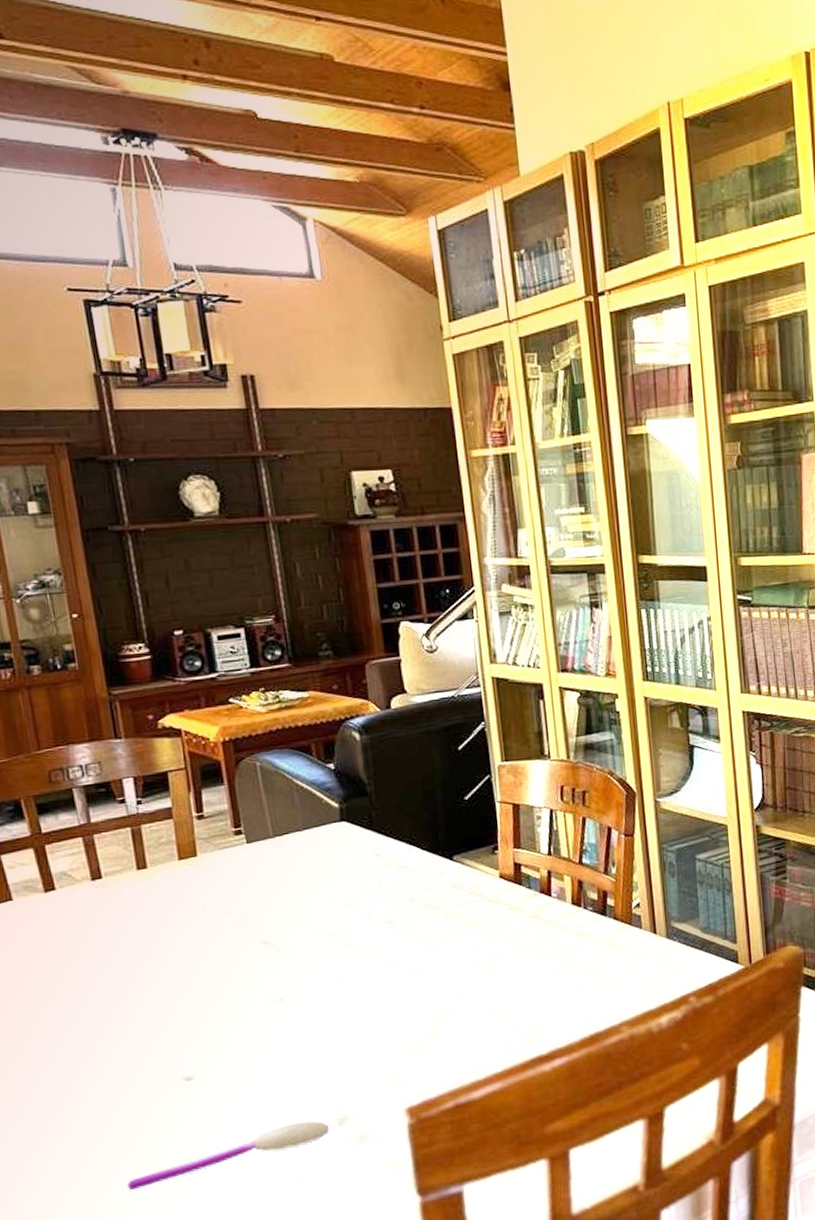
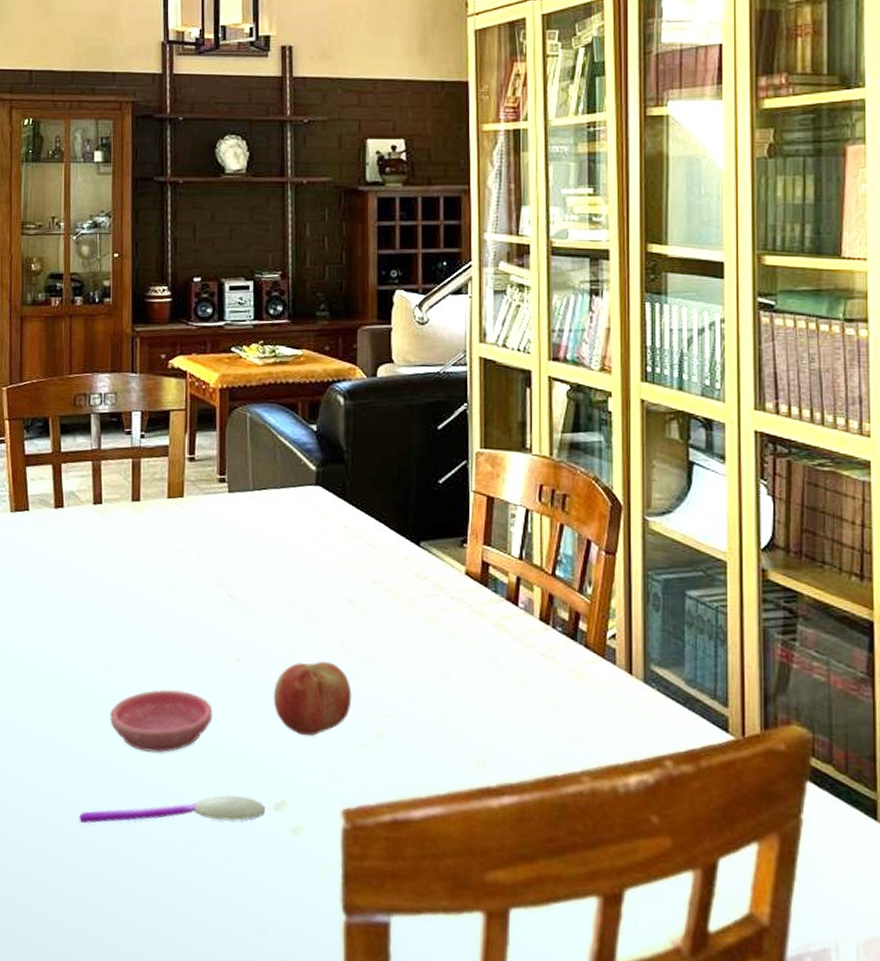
saucer: none [146,1041,261,1107] -> present [110,690,213,753]
fruit: none [322,981,403,1054] -> present [273,661,352,736]

